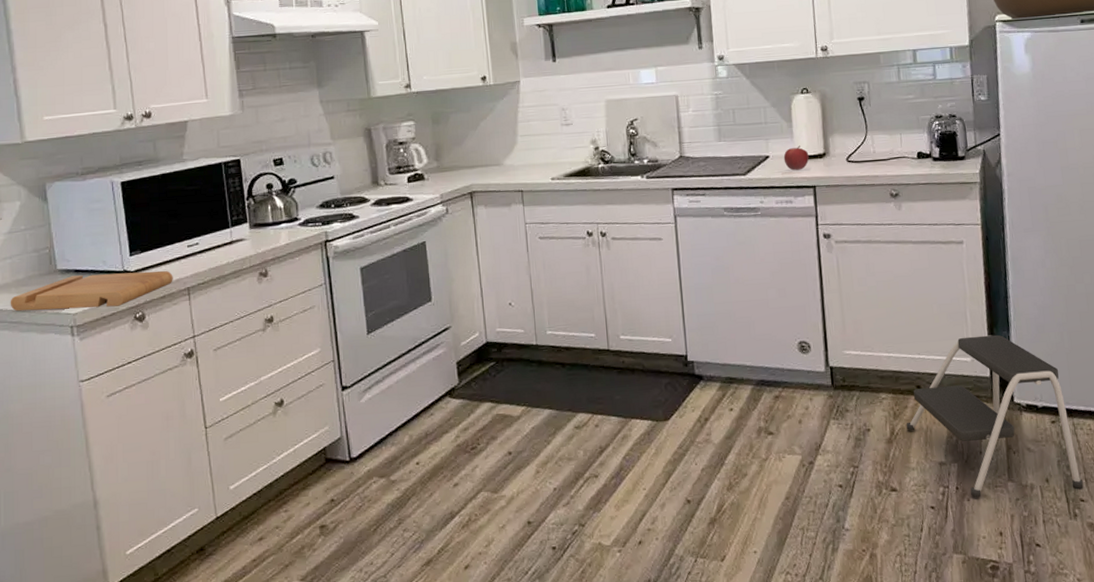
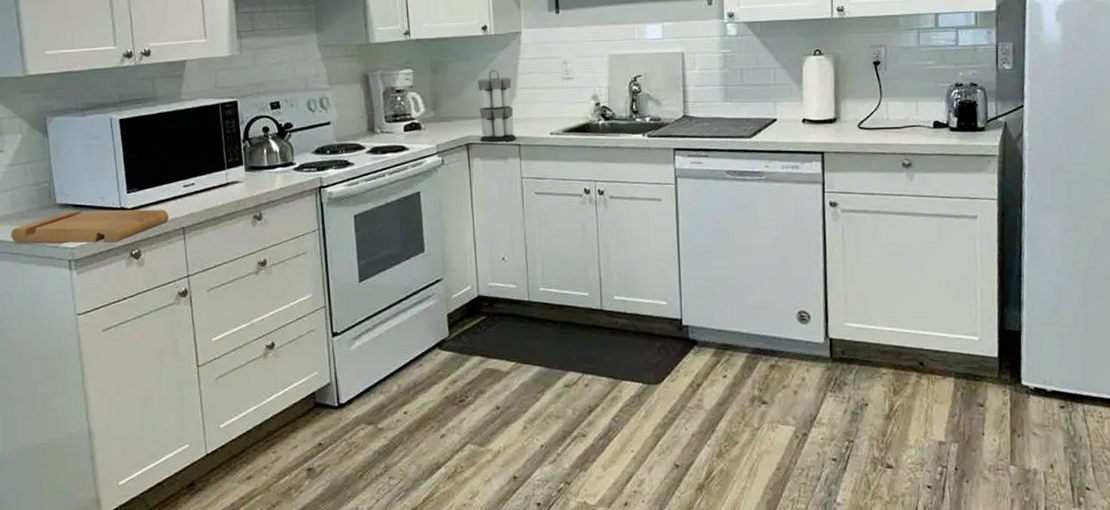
spice rack: none [478,118,518,191] -> present [477,69,516,143]
fruit: present [783,145,809,171] -> none [791,109,819,135]
step stool: present [906,334,1084,498] -> none [906,314,1090,480]

